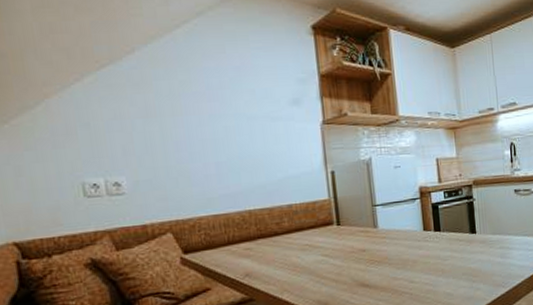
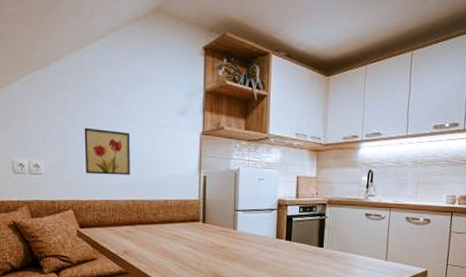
wall art: none [175,130,242,187] -> present [84,127,130,175]

